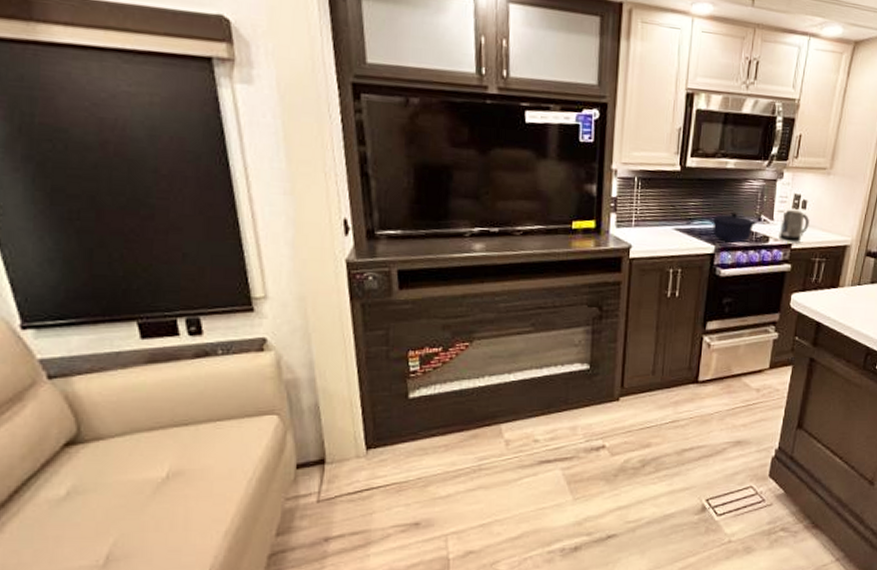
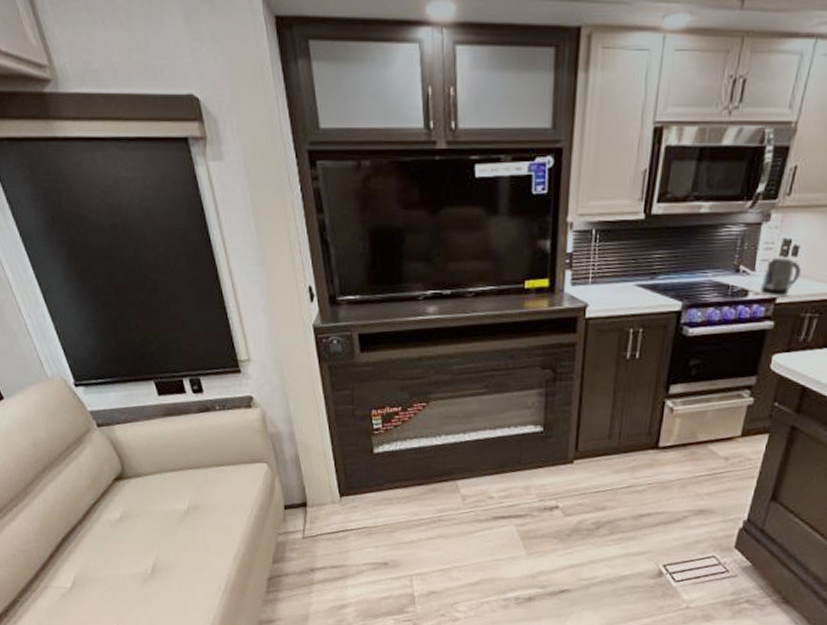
cooking pot: present [709,211,757,243] -> none [677,263,734,298]

